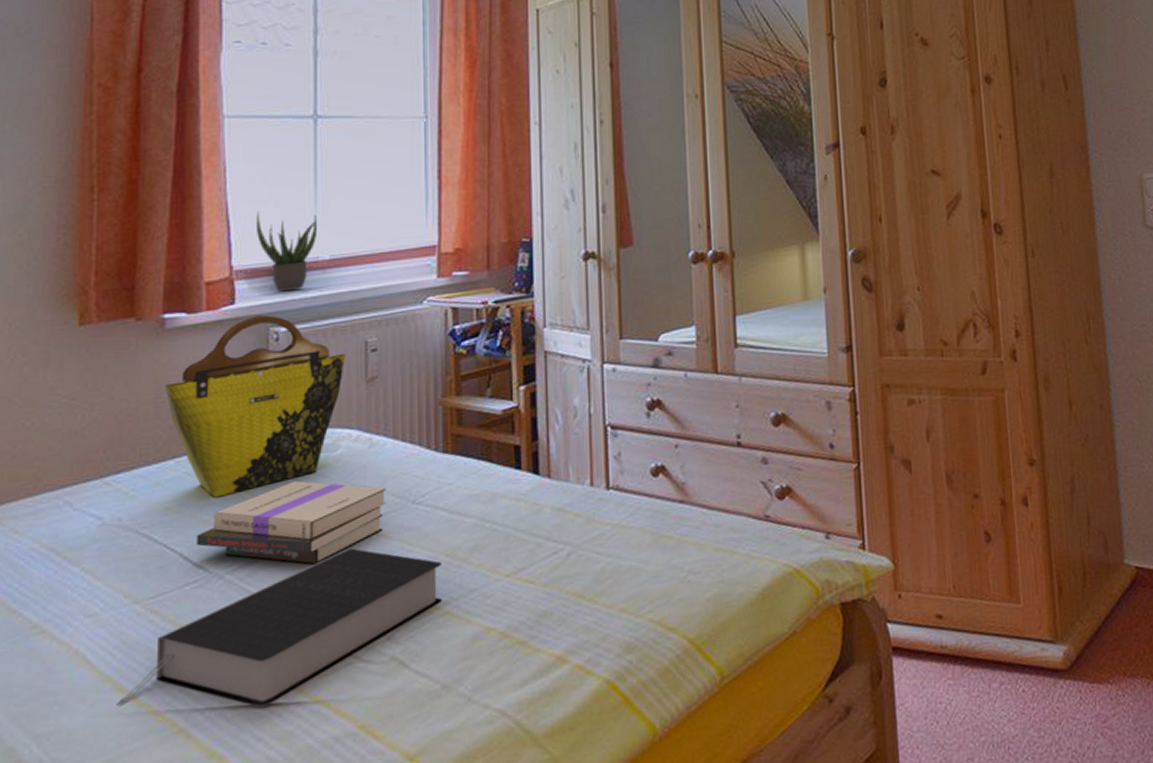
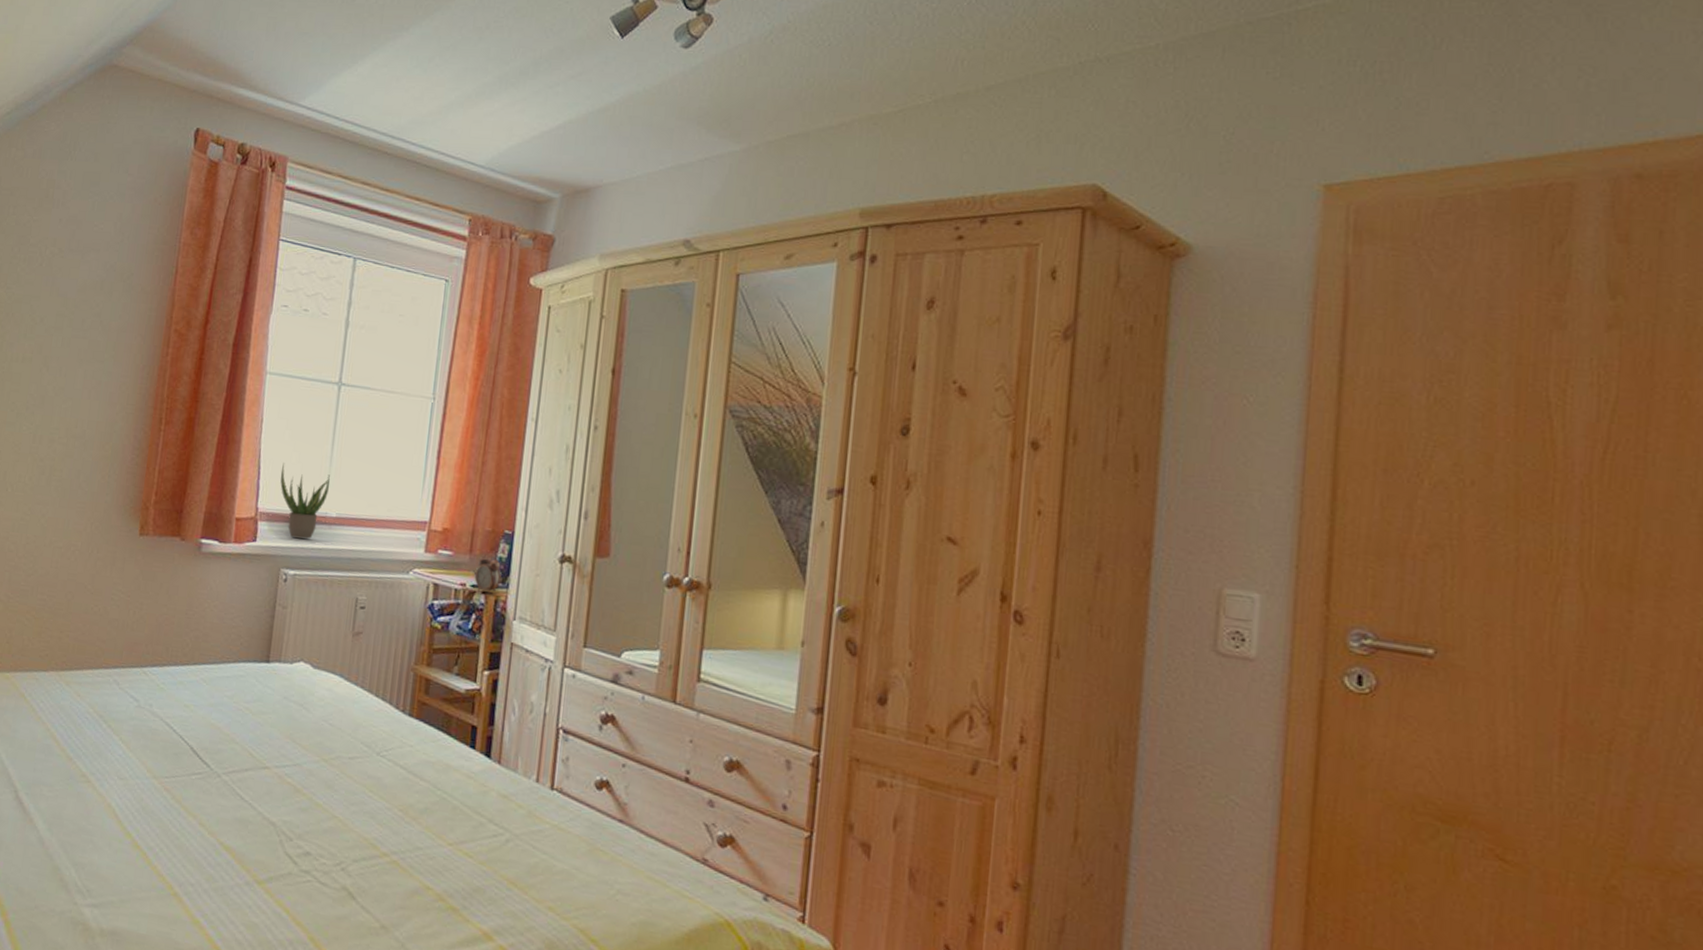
book: present [117,548,442,709] -> none [132,780,395,897]
tote bag: present [164,315,346,499] -> none [195,555,339,708]
books: present [196,480,387,566] -> none [204,708,358,787]
alarm clock: none [496,265,525,307] -> present [474,553,502,595]

